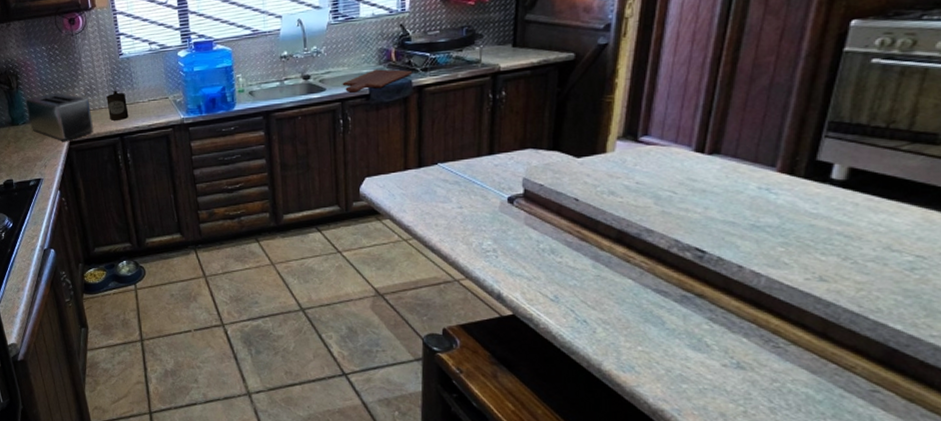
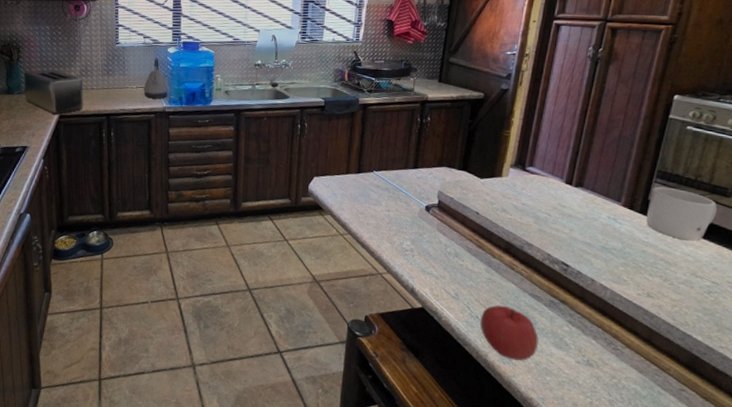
canister: present [106,90,129,120] -> none [99,74,118,102]
kettle: none [156,64,185,111] -> present [143,57,169,99]
cutting board: present [342,69,413,93] -> none [303,86,361,103]
fruit: none [588,305,669,368] -> present [480,305,539,361]
mug: none [814,141,920,207] -> present [646,186,716,241]

